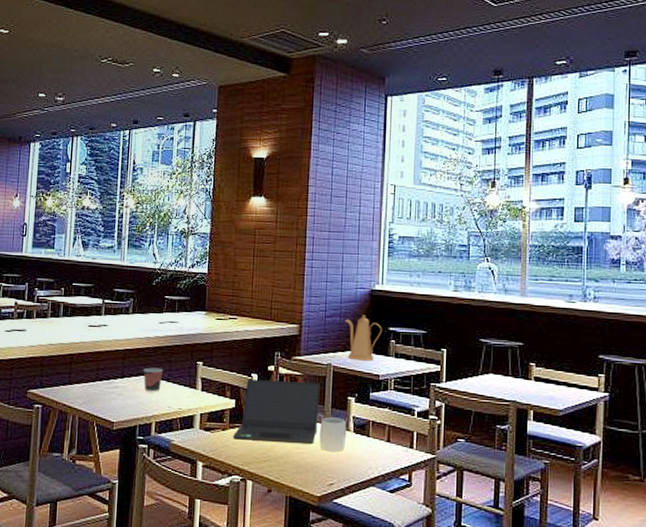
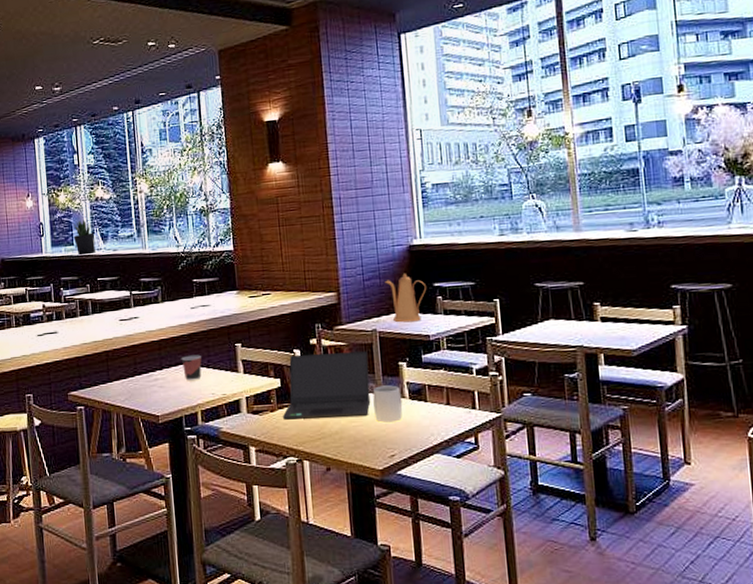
planter: none [55,225,76,260] -> present [73,219,95,256]

